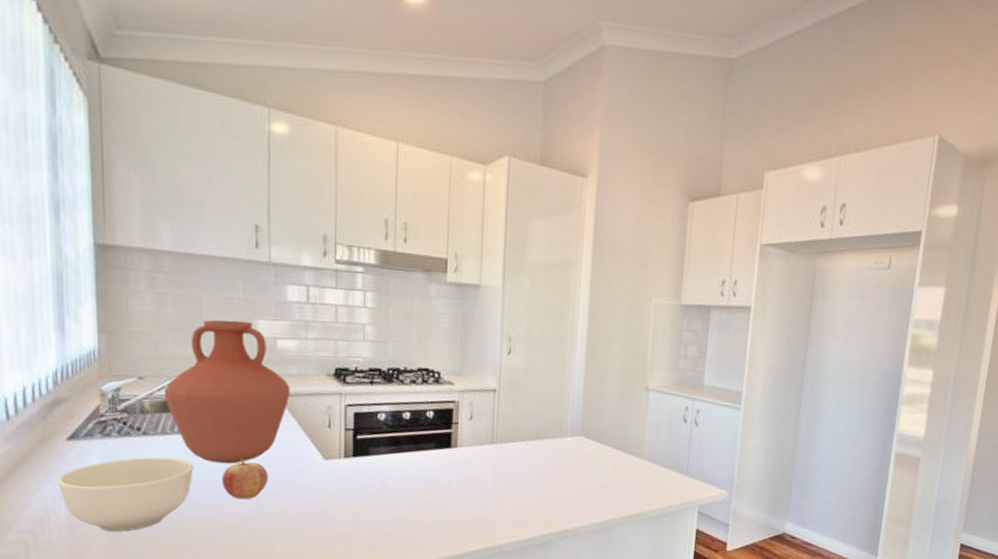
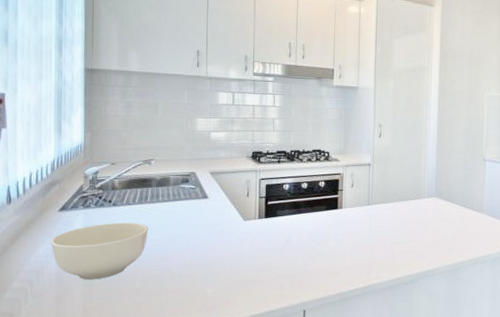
vase: present [165,320,290,464] -> none [130,119,220,226]
fruit: present [222,458,269,500] -> none [169,221,203,253]

